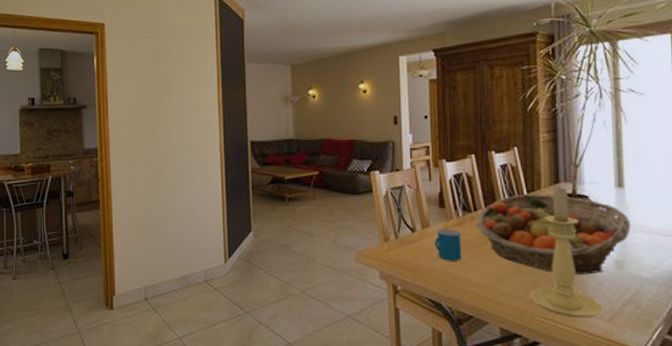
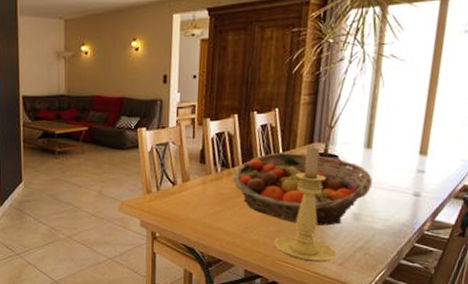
mug: present [434,229,462,261] -> none [192,183,218,212]

